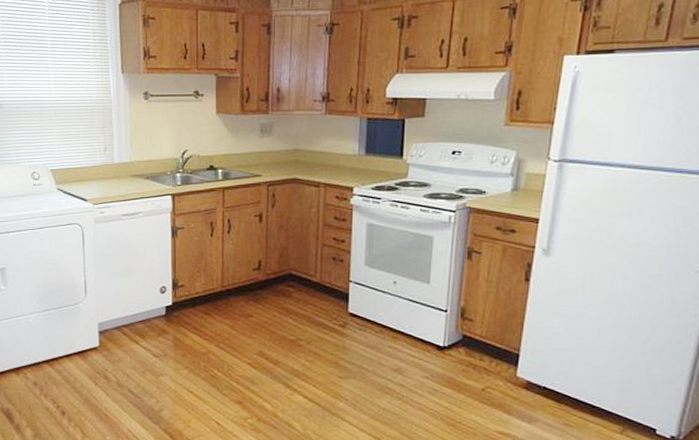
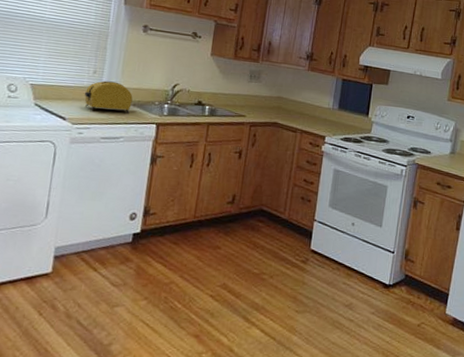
toaster: none [99,156,145,189] -> present [84,80,133,114]

